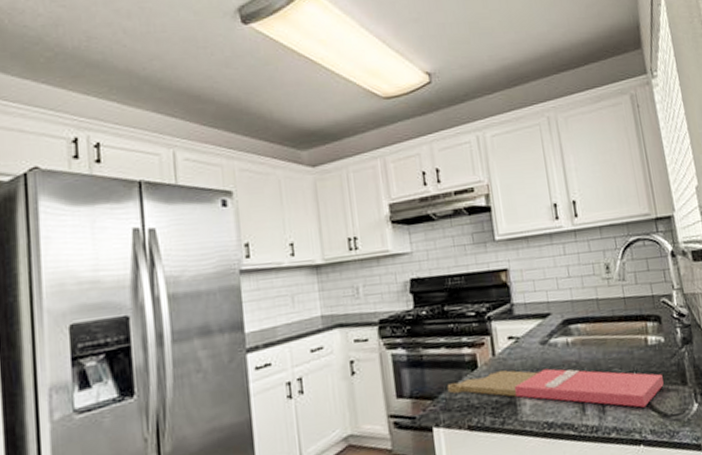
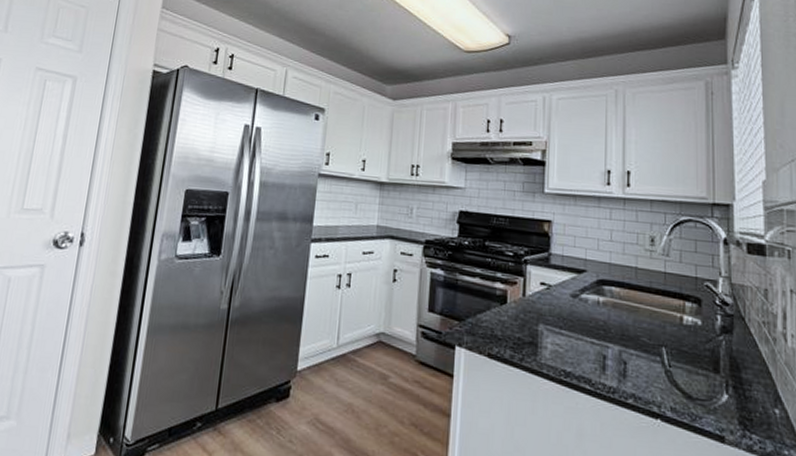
cutting board: present [447,368,664,408] -> none [475,311,693,383]

